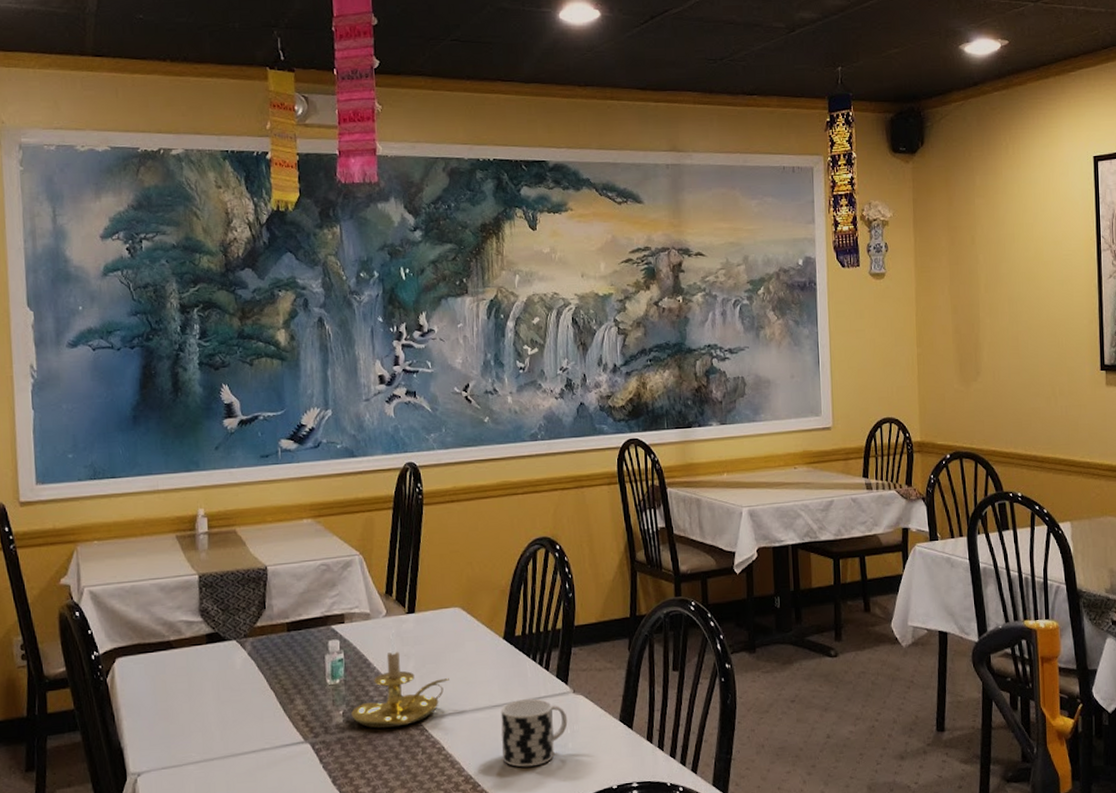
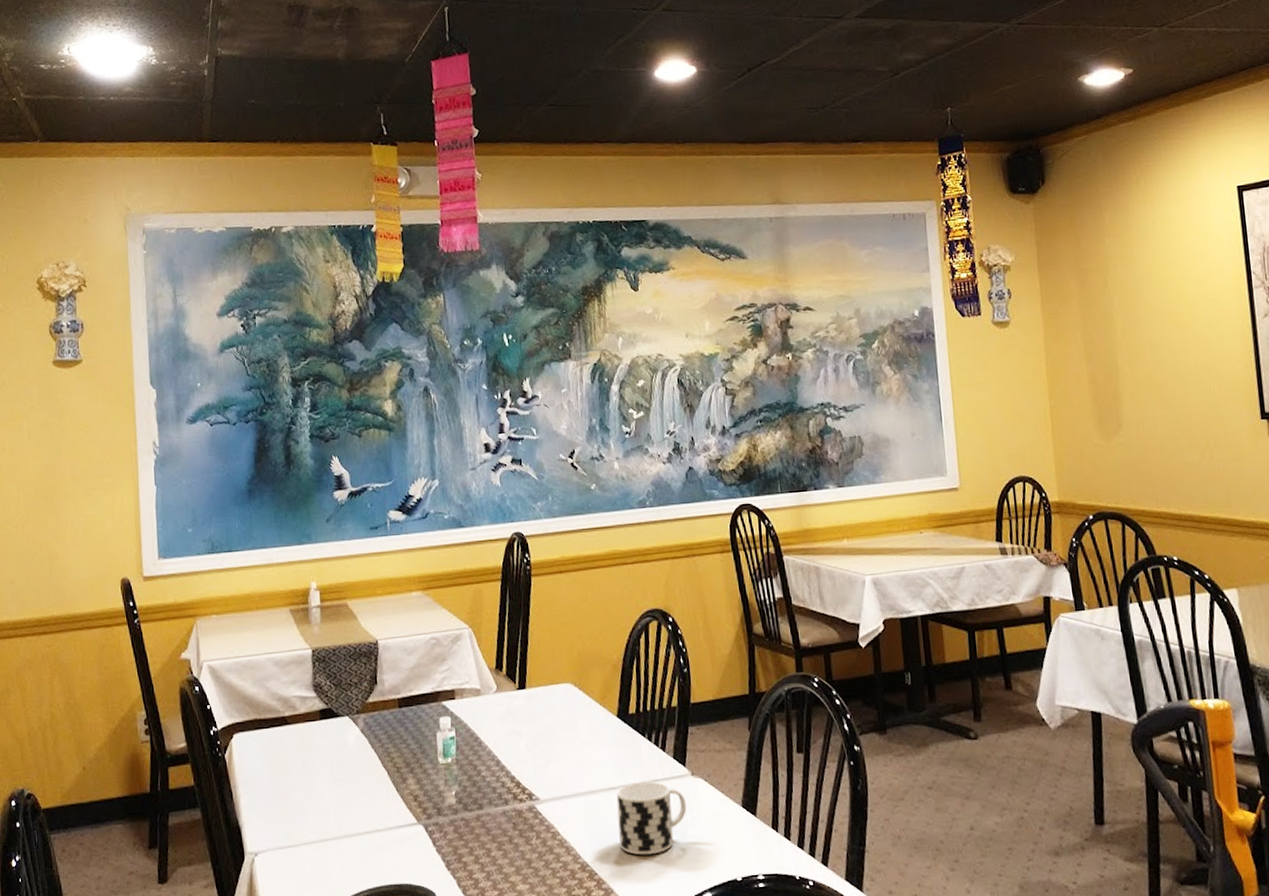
candle holder: present [351,630,449,729] -> none [464,706,562,811]

